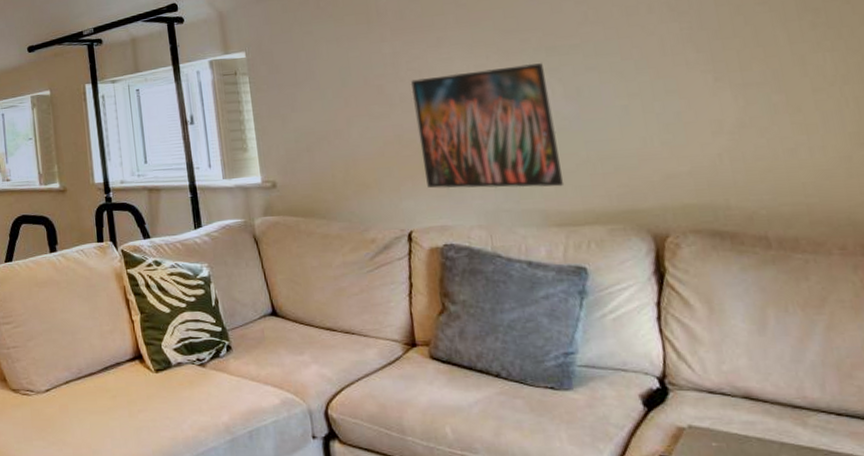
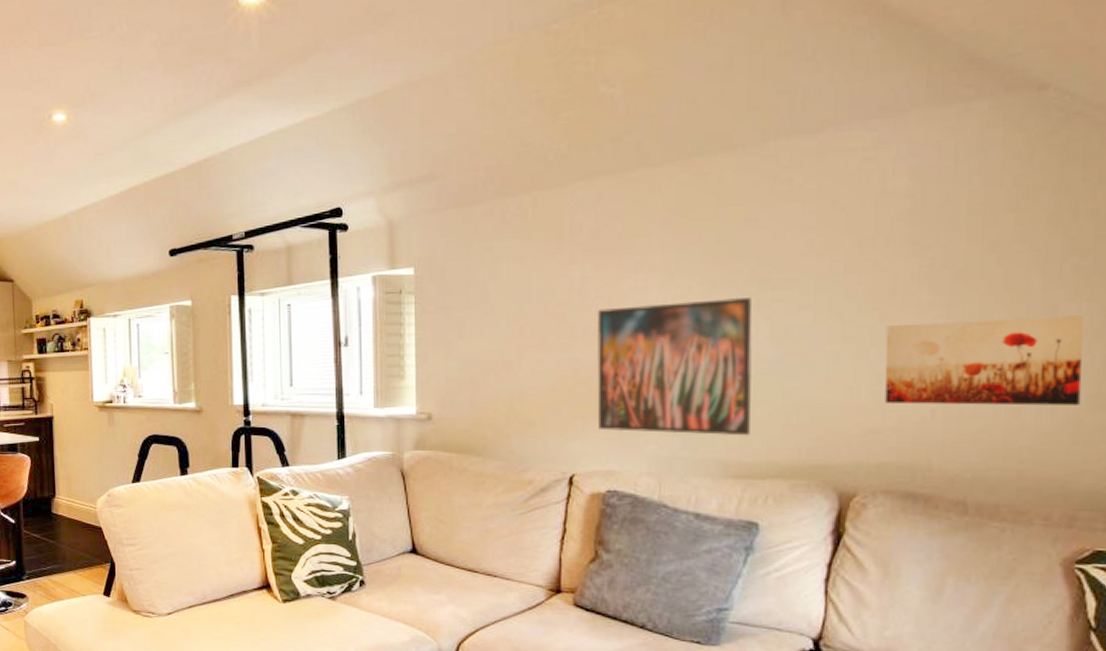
wall art: none [663,64,846,151] -> present [885,315,1084,406]

